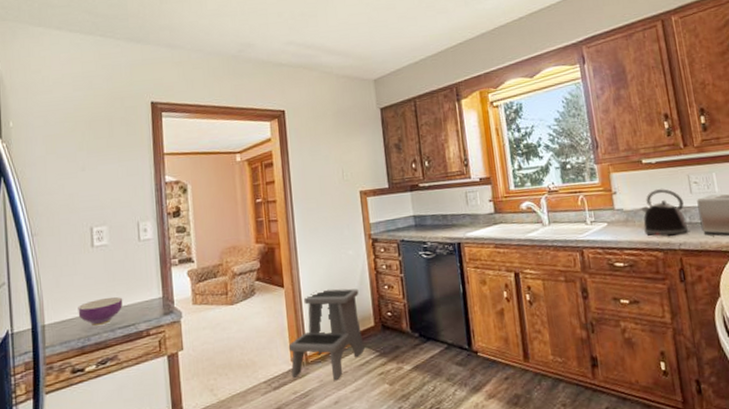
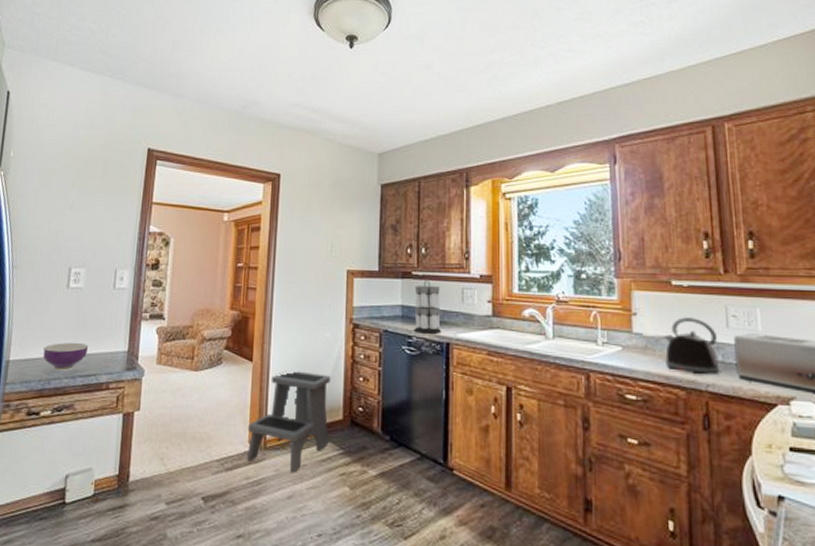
spice rack: none [423,189,452,238] -> present [414,279,441,334]

